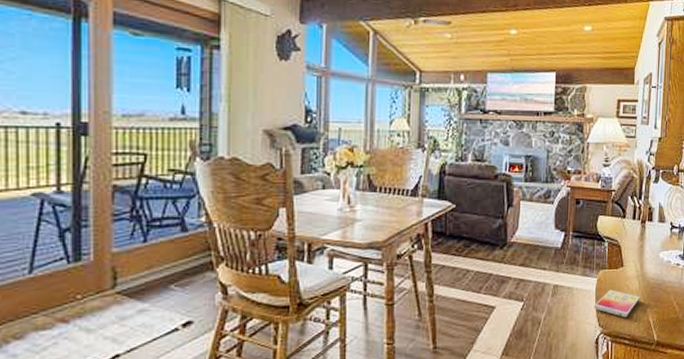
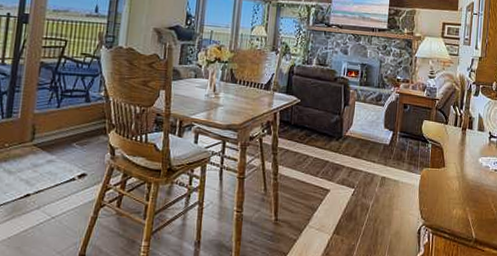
smartphone: present [594,289,640,318] -> none [417,186,460,214]

